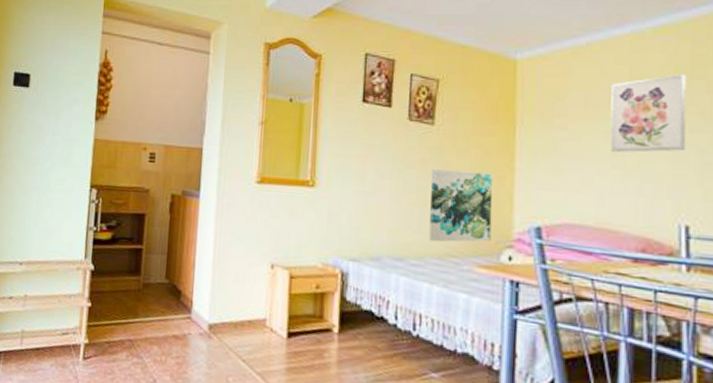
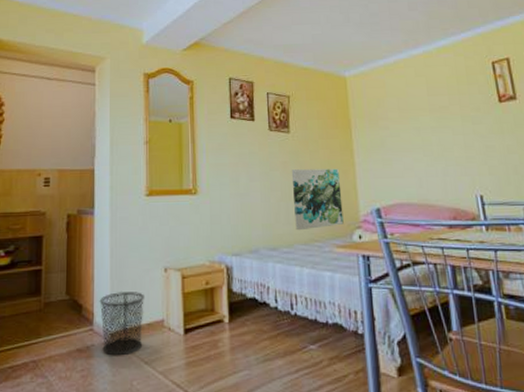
waste bin: none [199,283,247,349] -> present [99,292,144,356]
wall art: present [610,75,687,153] -> none [415,82,472,144]

